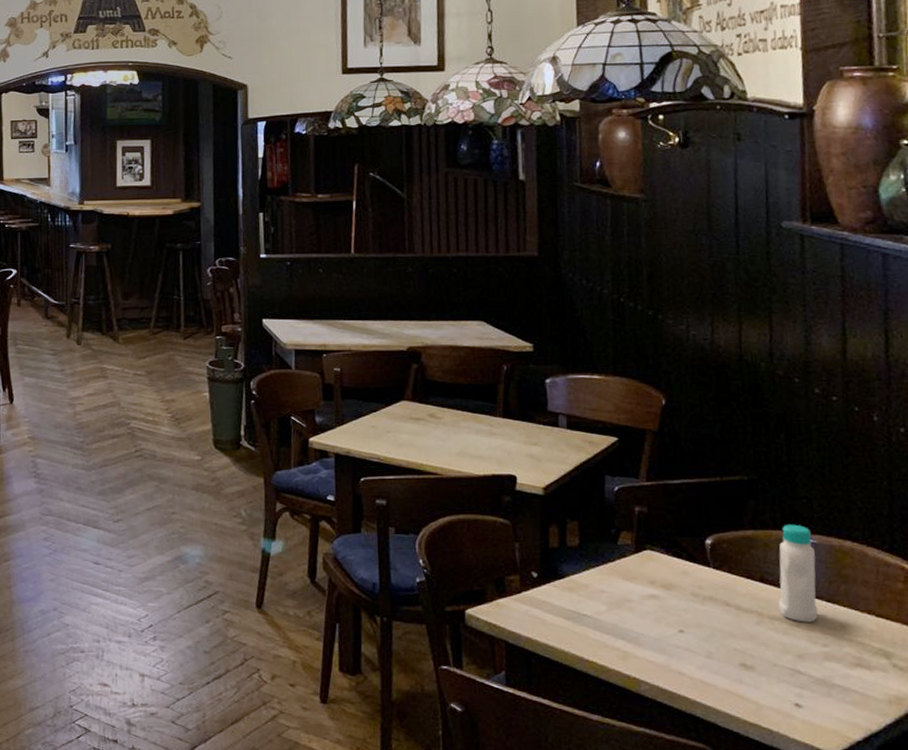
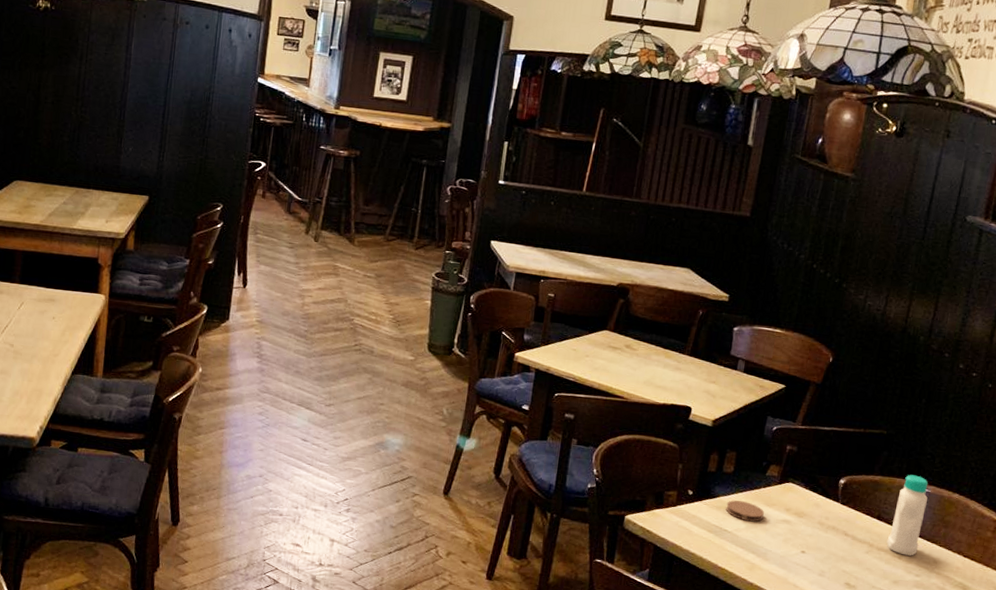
coaster: none [579,578,626,602] -> present [726,500,765,522]

